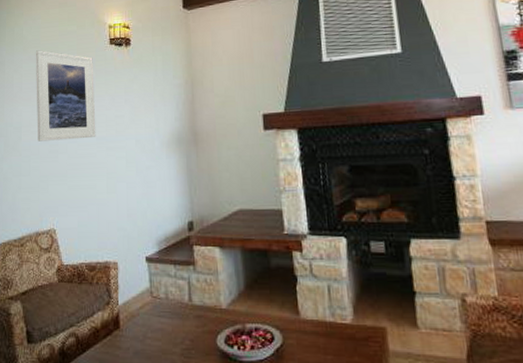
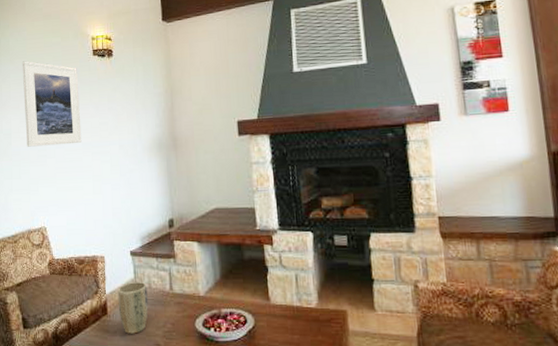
plant pot: none [131,291,165,351] -> present [118,281,148,334]

